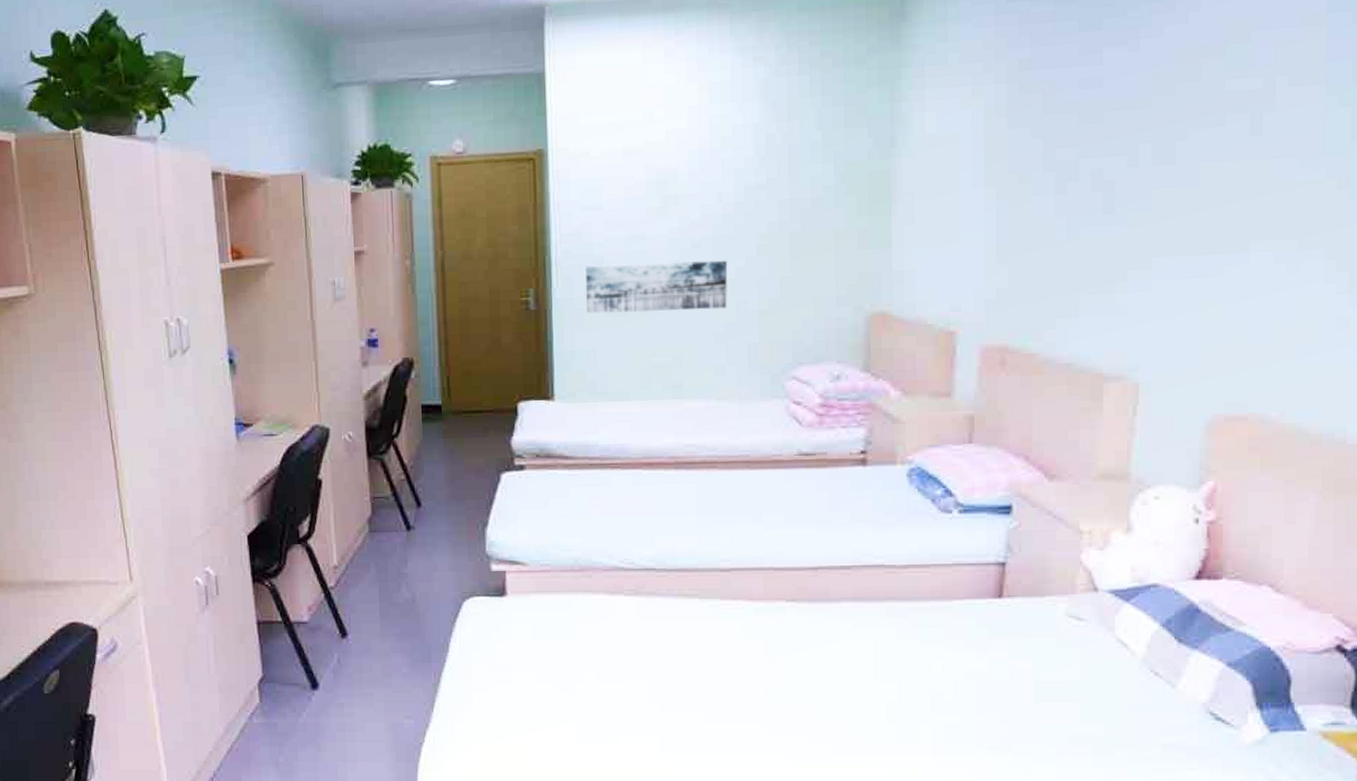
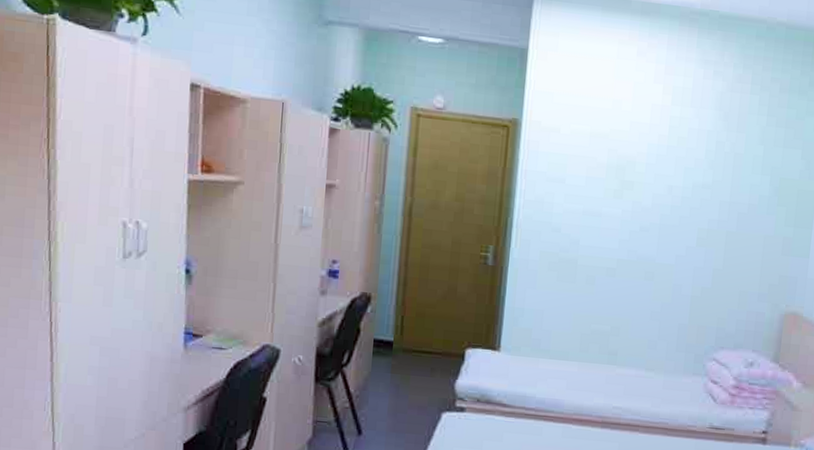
wall art: present [584,260,728,314] -> none [540,232,670,290]

